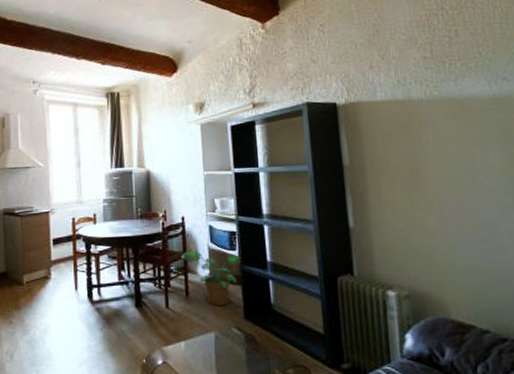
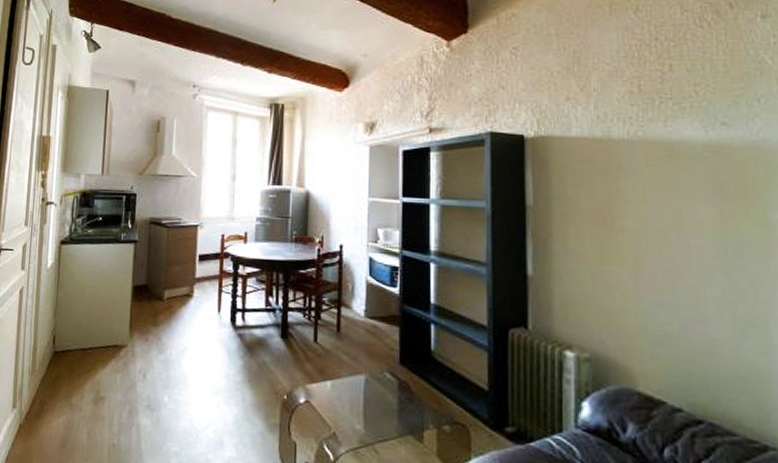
potted plant: present [181,250,241,305] -> none [335,282,401,347]

